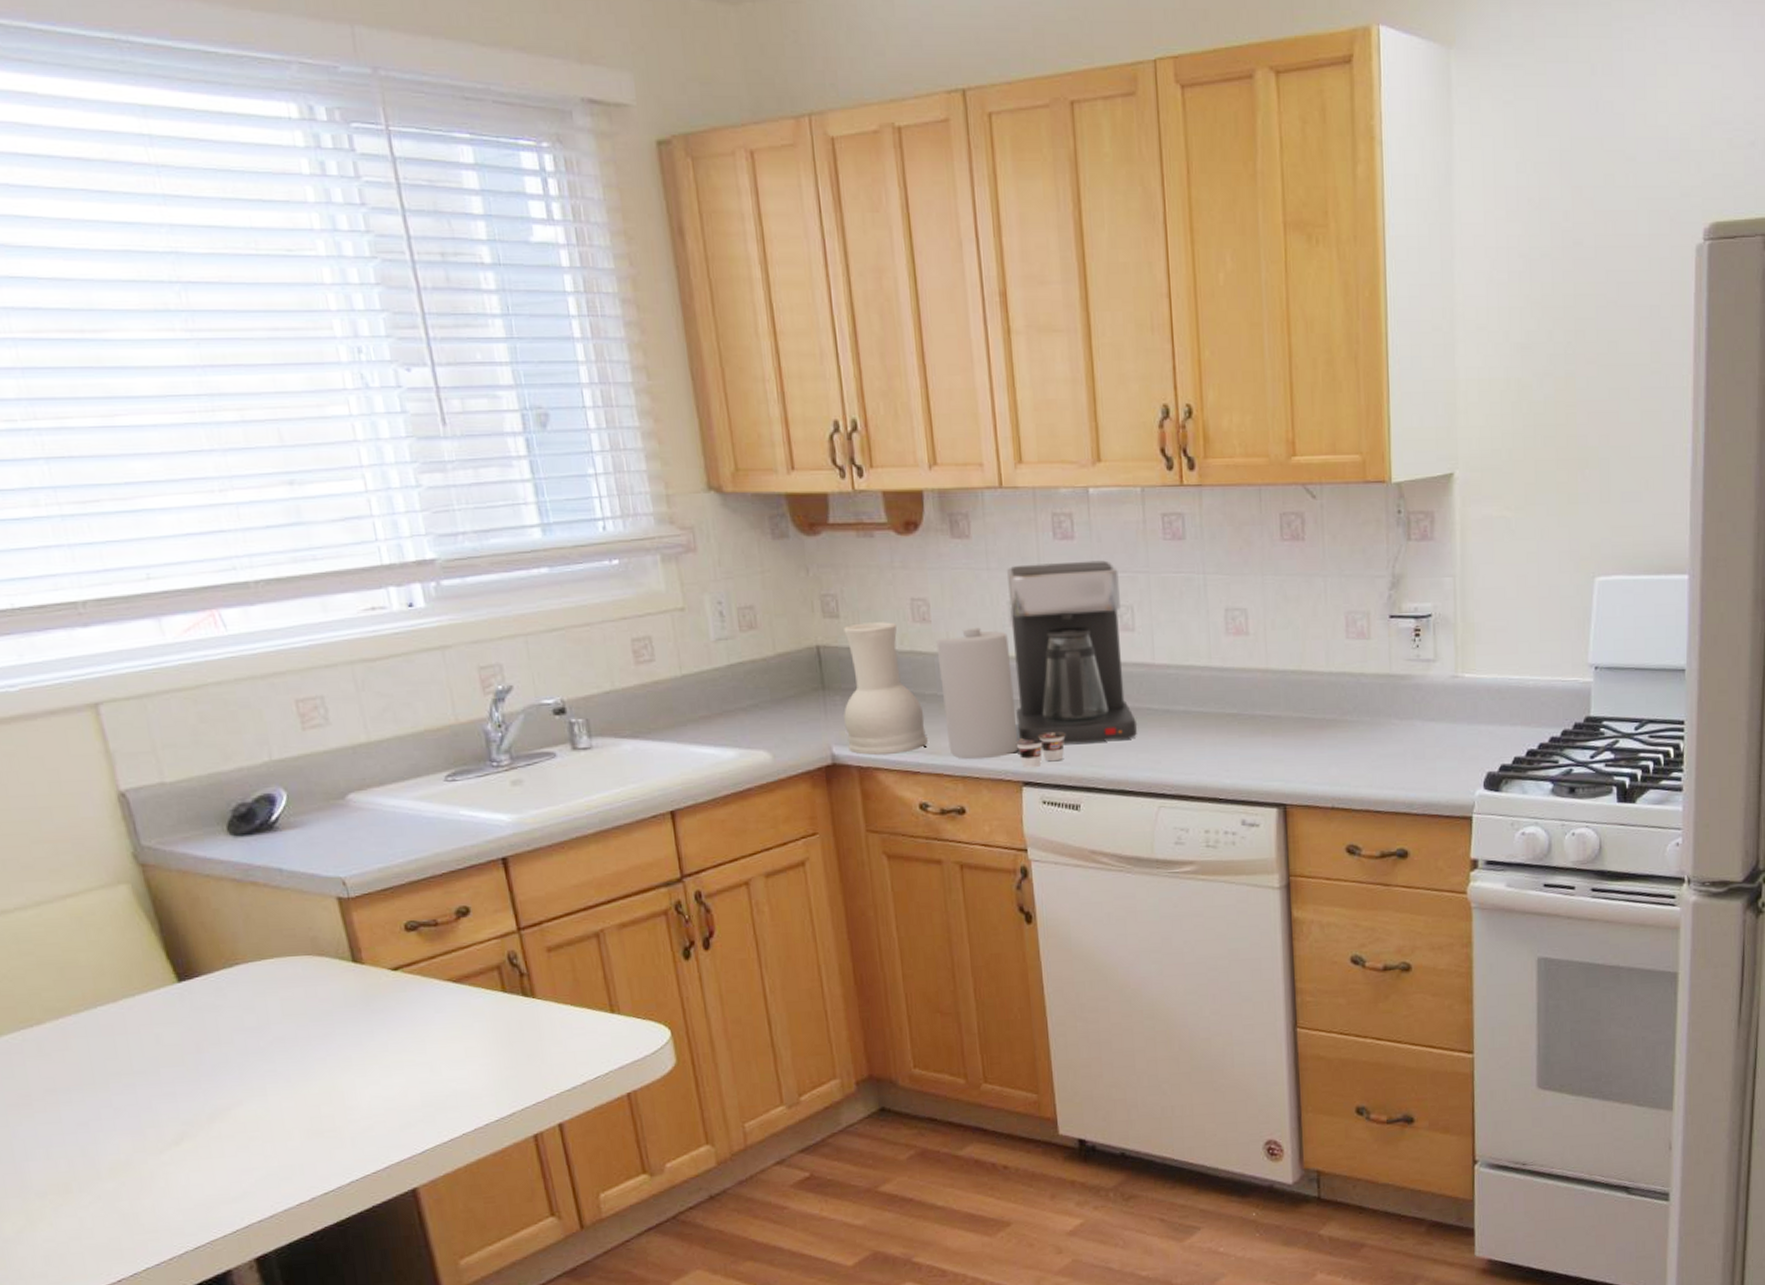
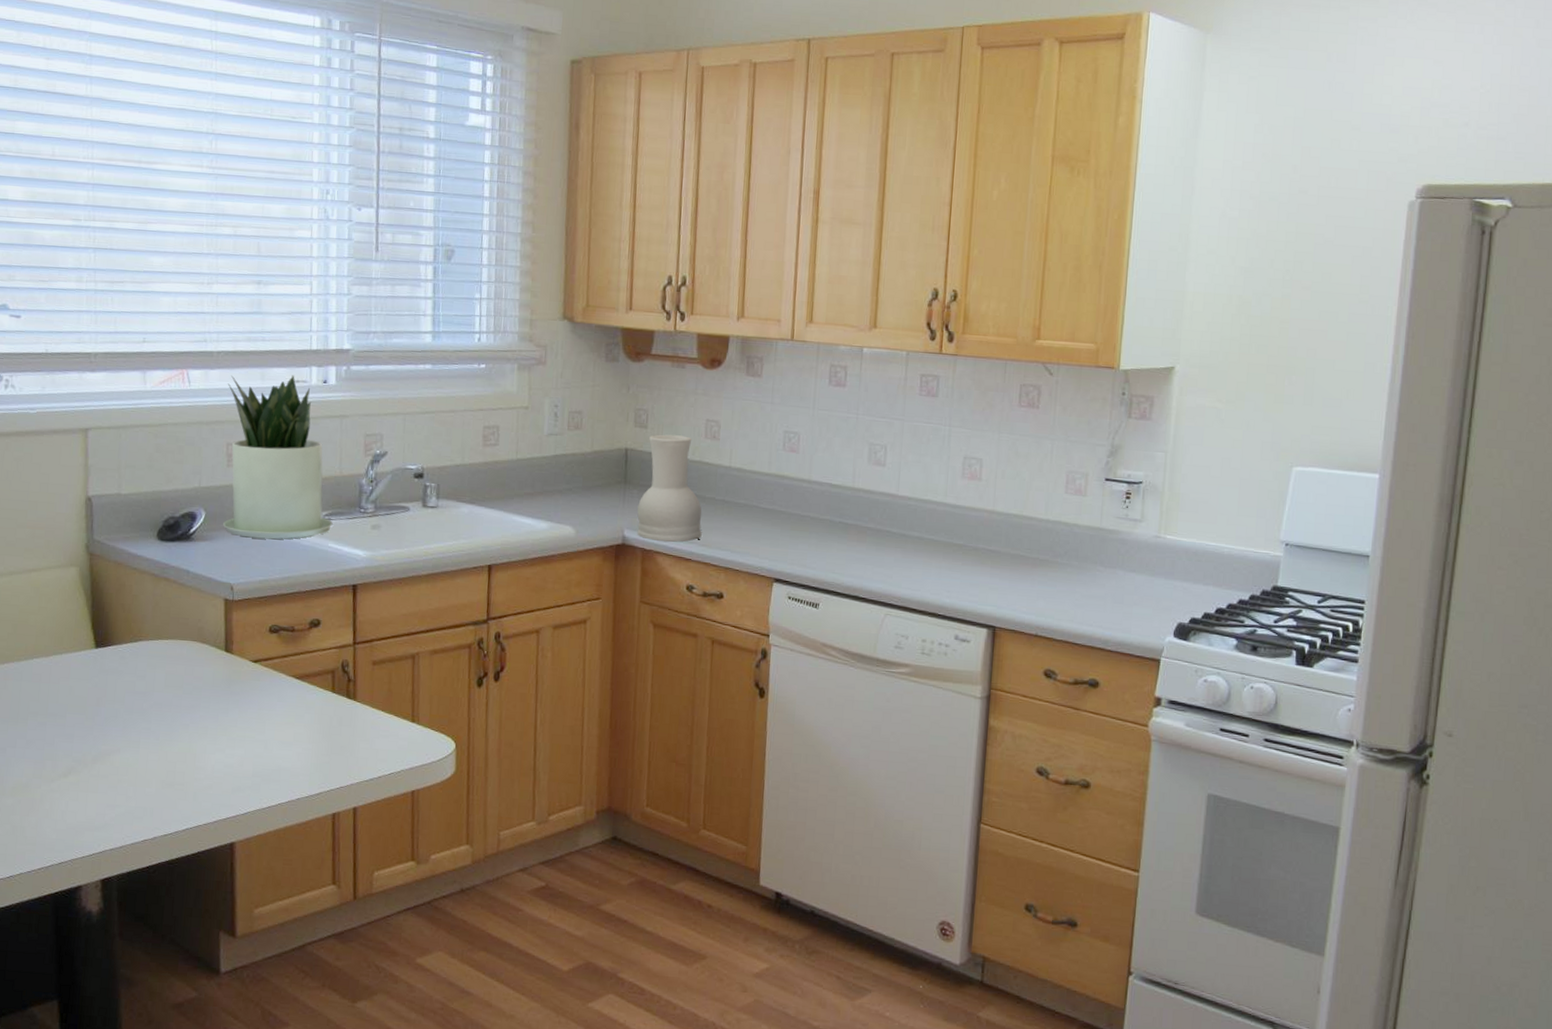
planter: none [277,601,460,817] -> present [222,375,333,540]
paper towel holder: present [936,627,1019,760] -> none [718,448,780,556]
coffee maker: present [1006,560,1137,744] -> none [776,403,878,554]
food container: present [1015,731,1066,769] -> none [773,540,816,569]

